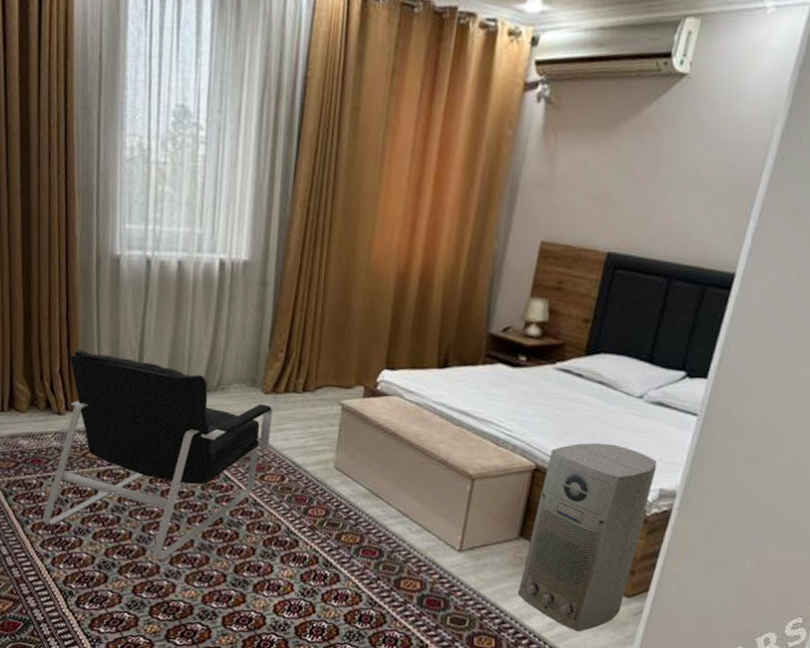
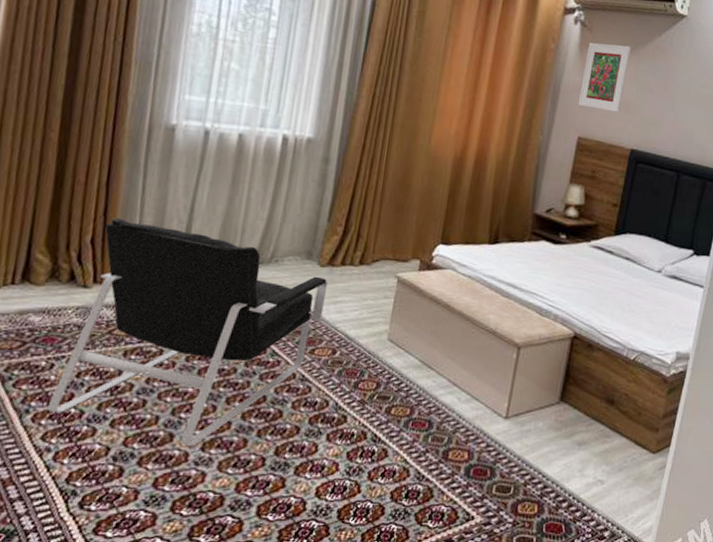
air purifier: present [518,442,657,632] -> none [559,311,674,491]
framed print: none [541,122,612,208] -> present [578,42,632,113]

